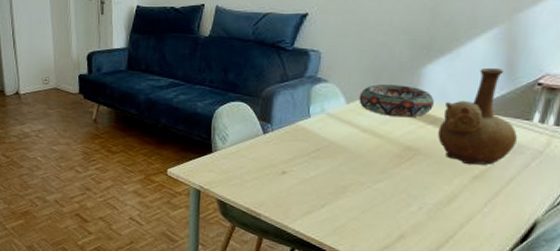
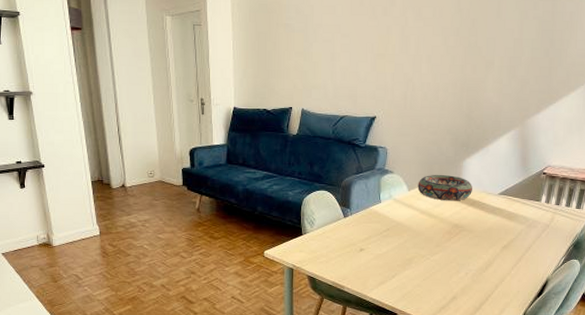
vase: present [438,67,518,165] -> none [476,161,532,238]

